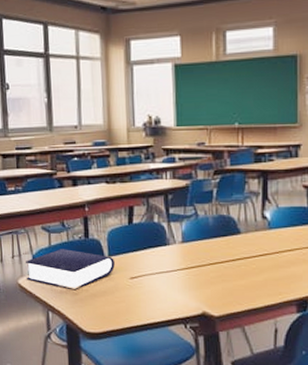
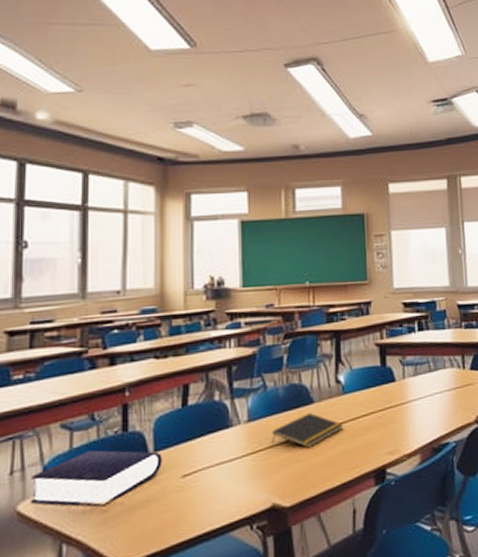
notepad: none [203,242,268,272] -> present [272,413,344,449]

